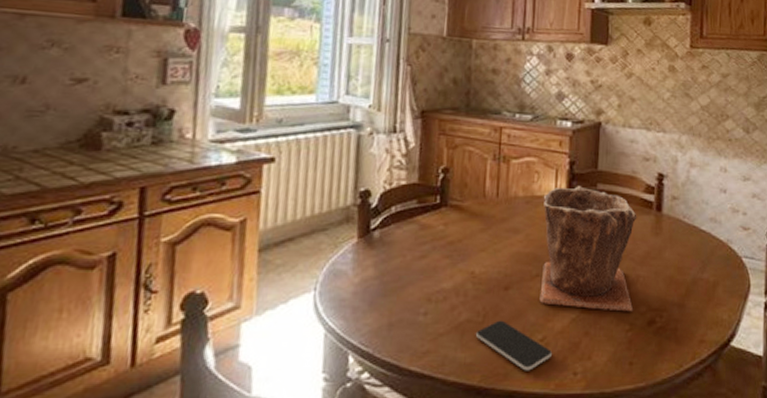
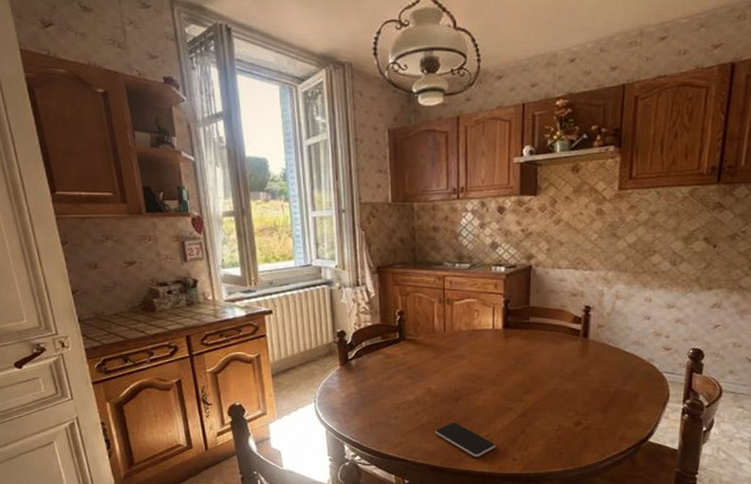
plant pot: present [539,186,637,312] -> none [483,320,566,416]

